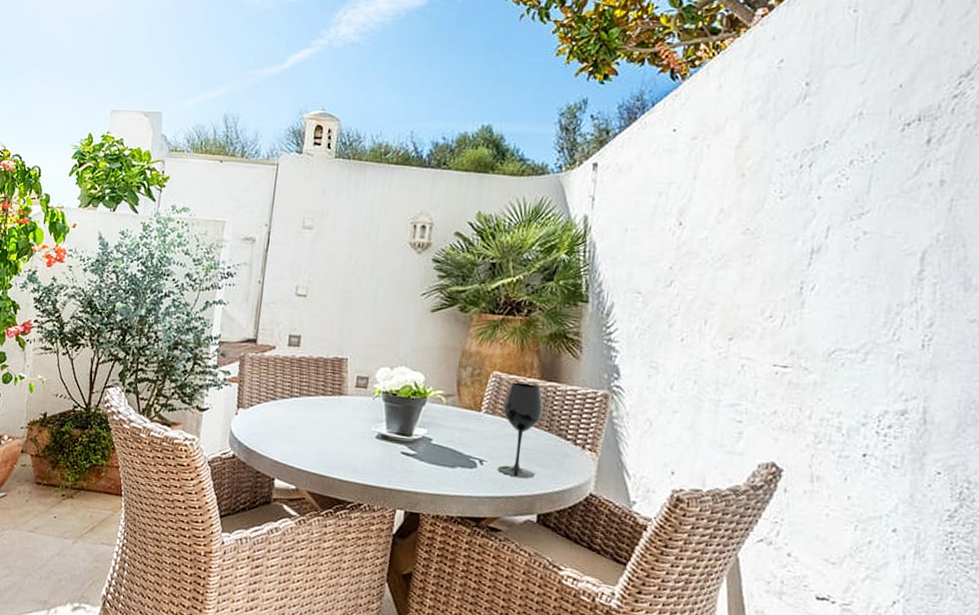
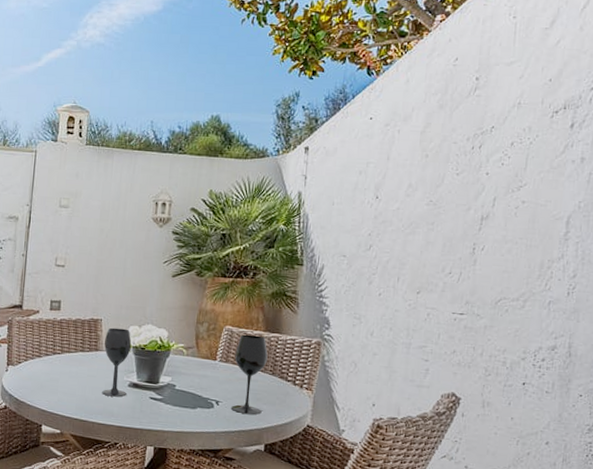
wine glass: none [345,368,382,451] -> present [102,327,132,397]

